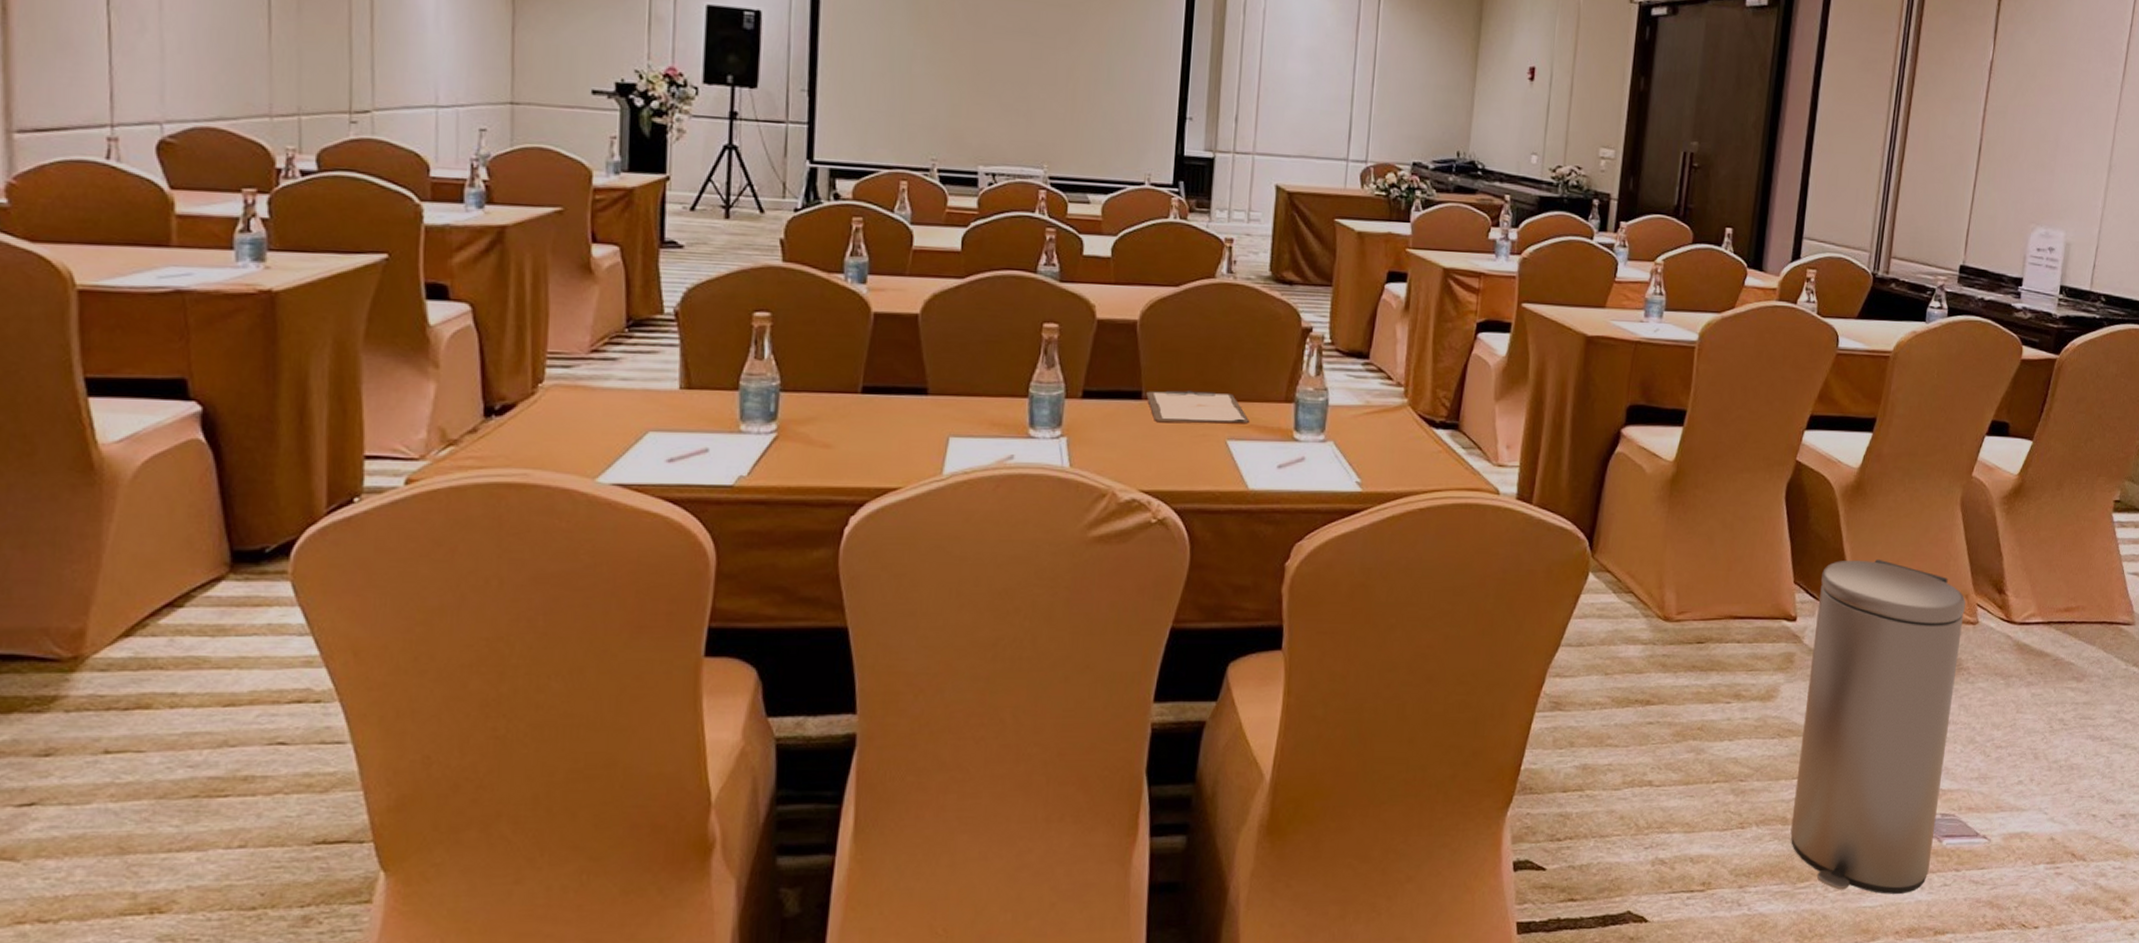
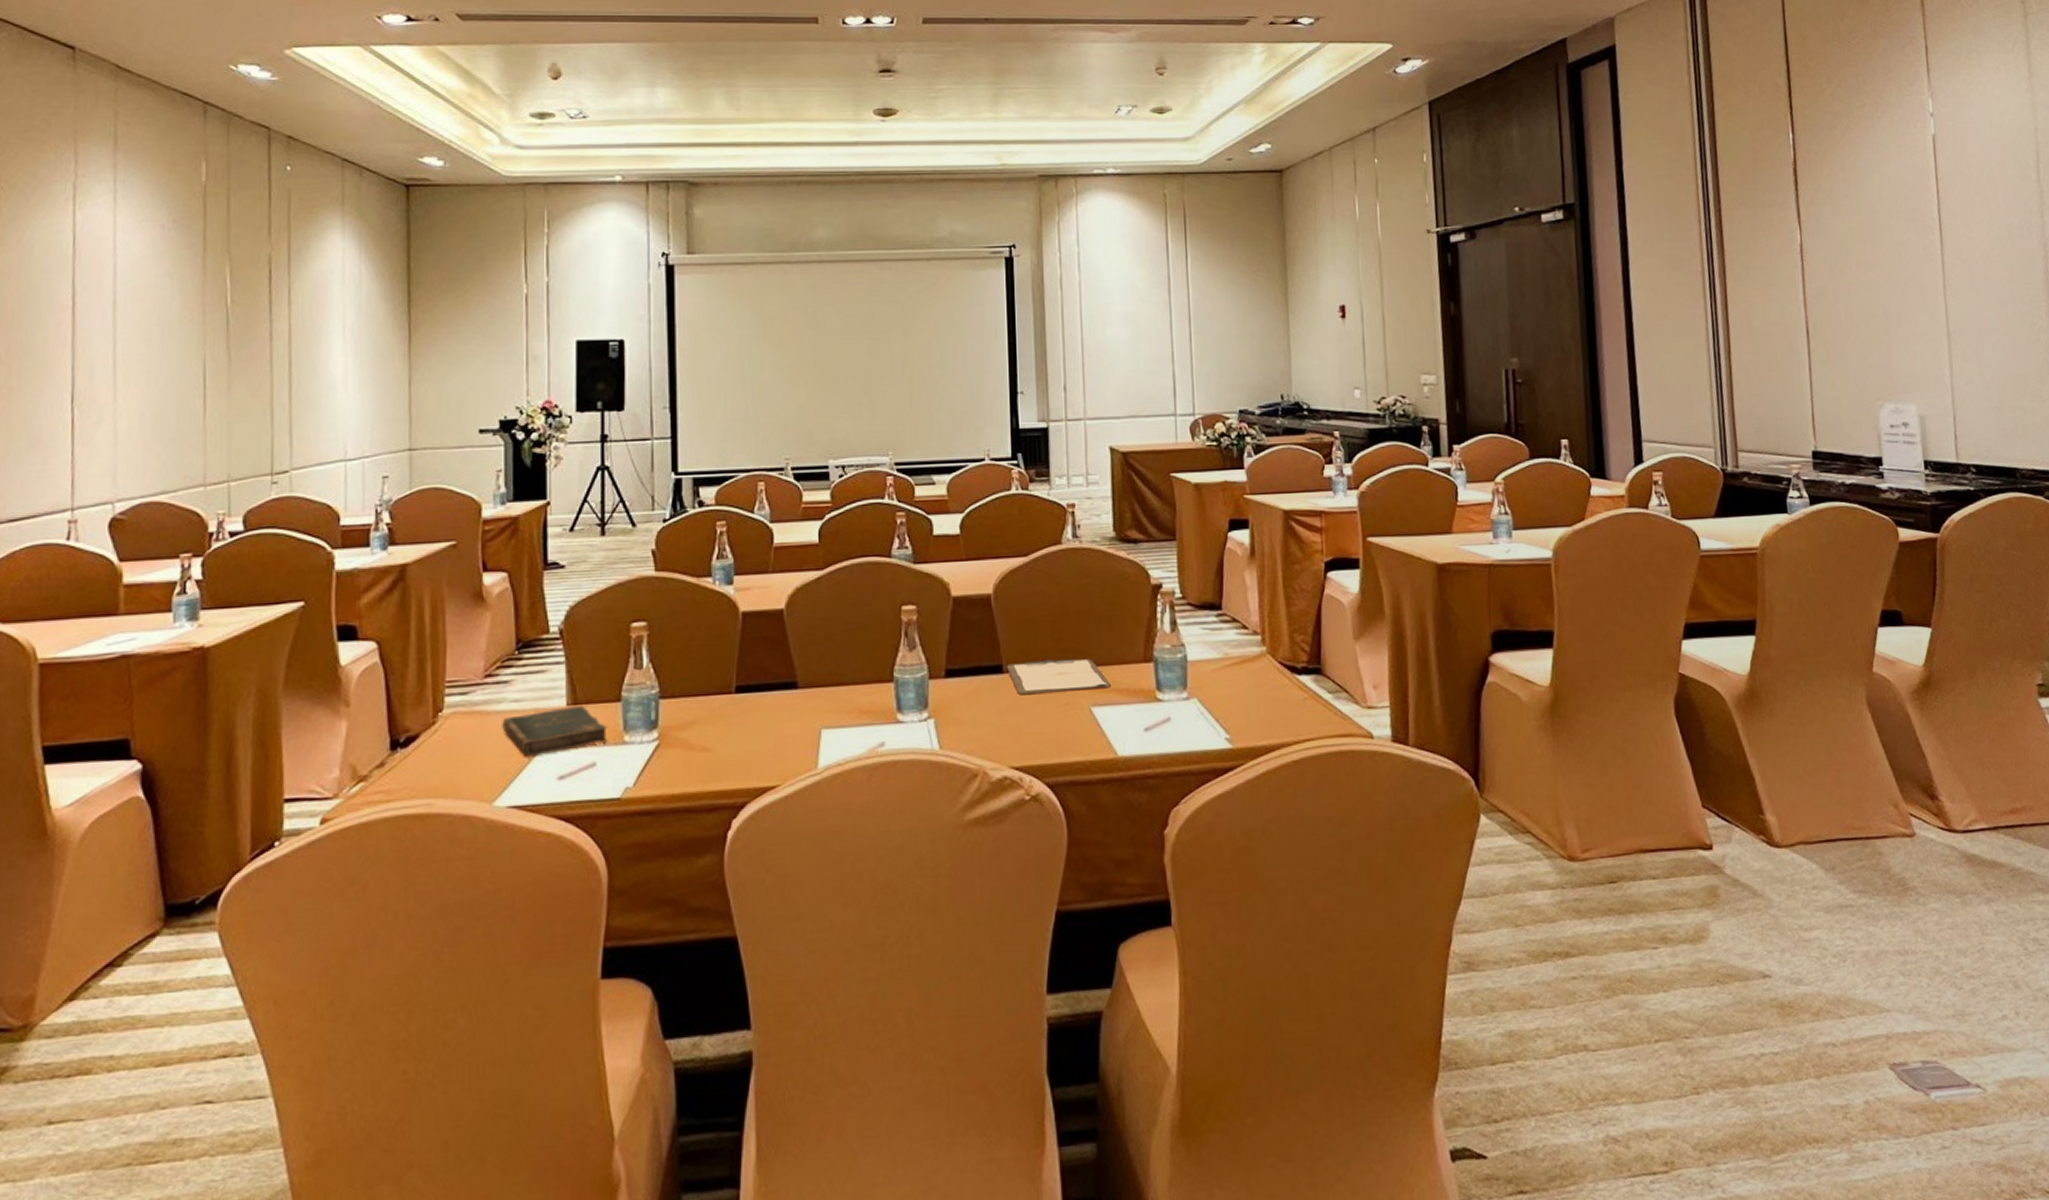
bible: none [608,390,724,436] -> present [502,705,608,757]
pedal bin: present [1790,559,1966,894] -> none [1731,772,1922,1163]

